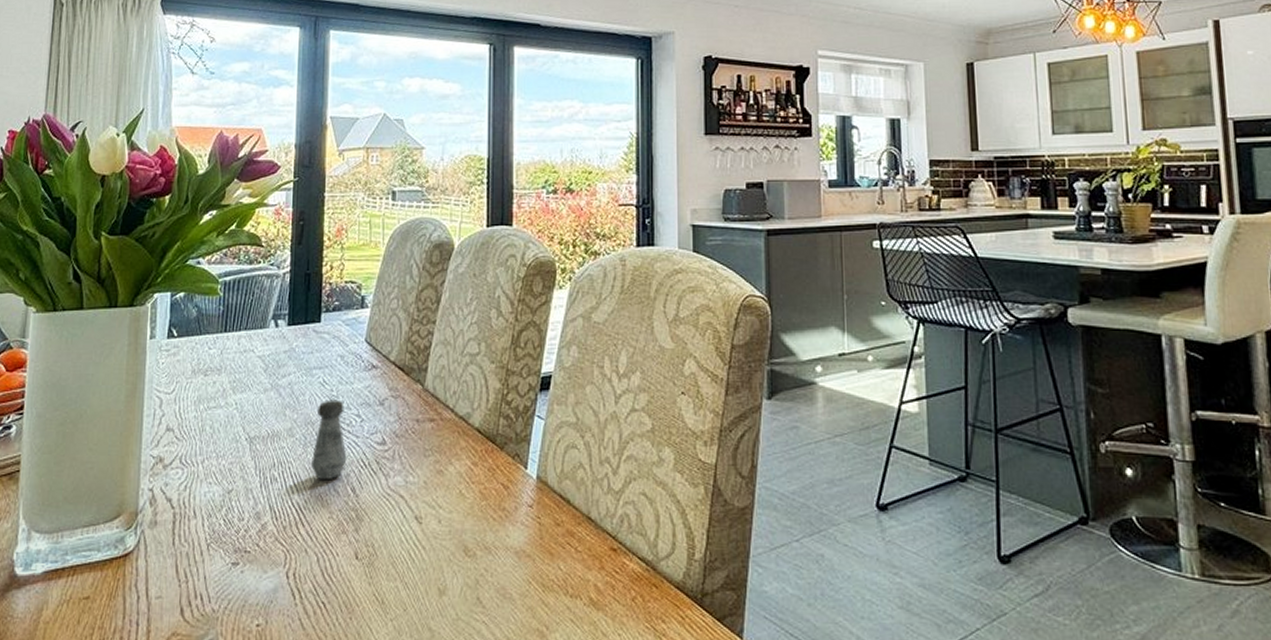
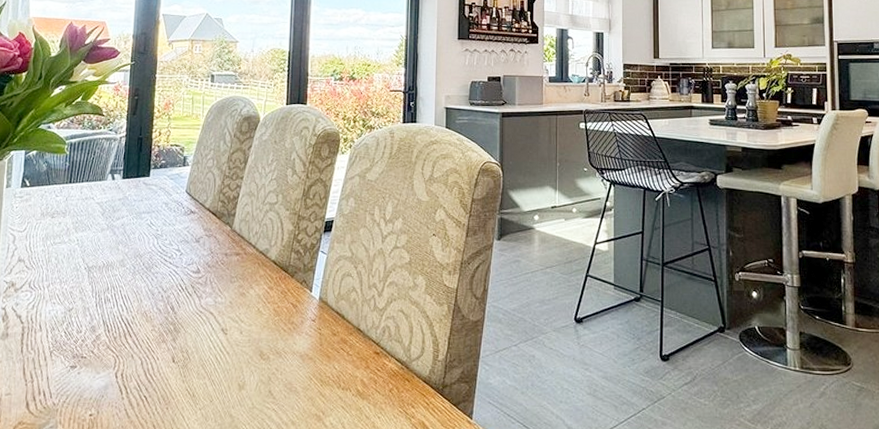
salt shaker: present [311,399,347,480] -> none [139,237,168,301]

